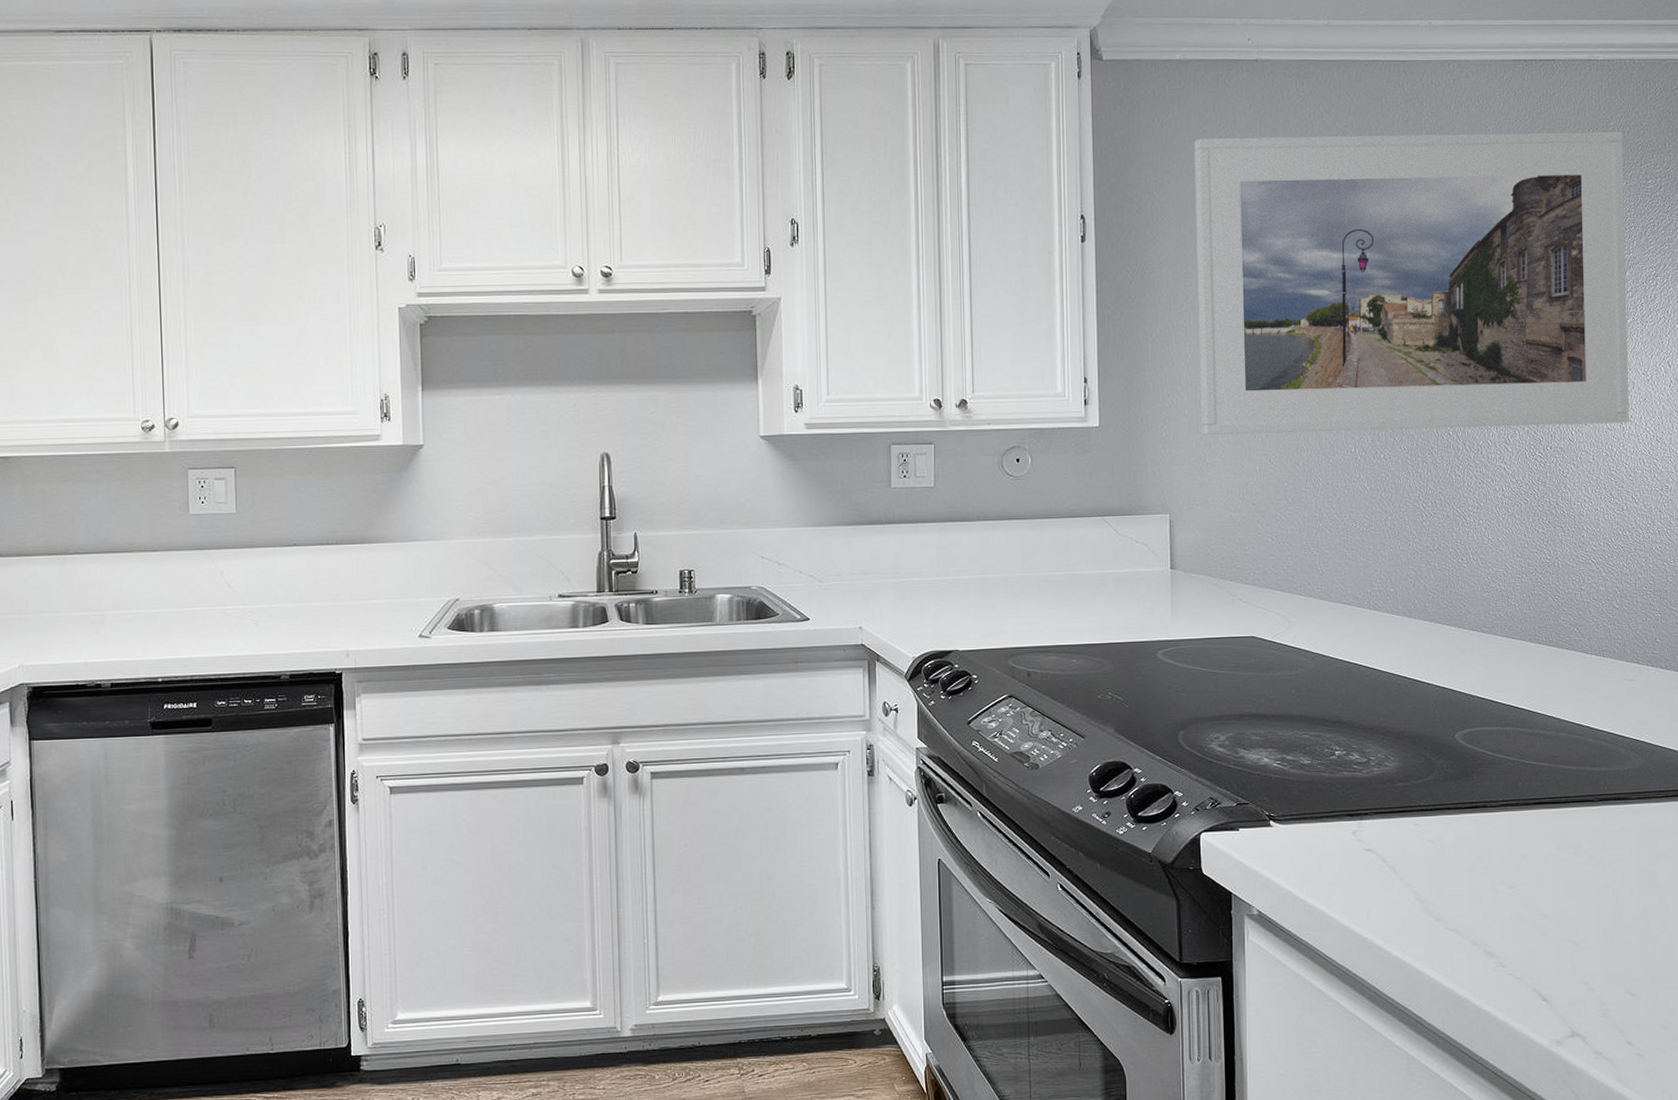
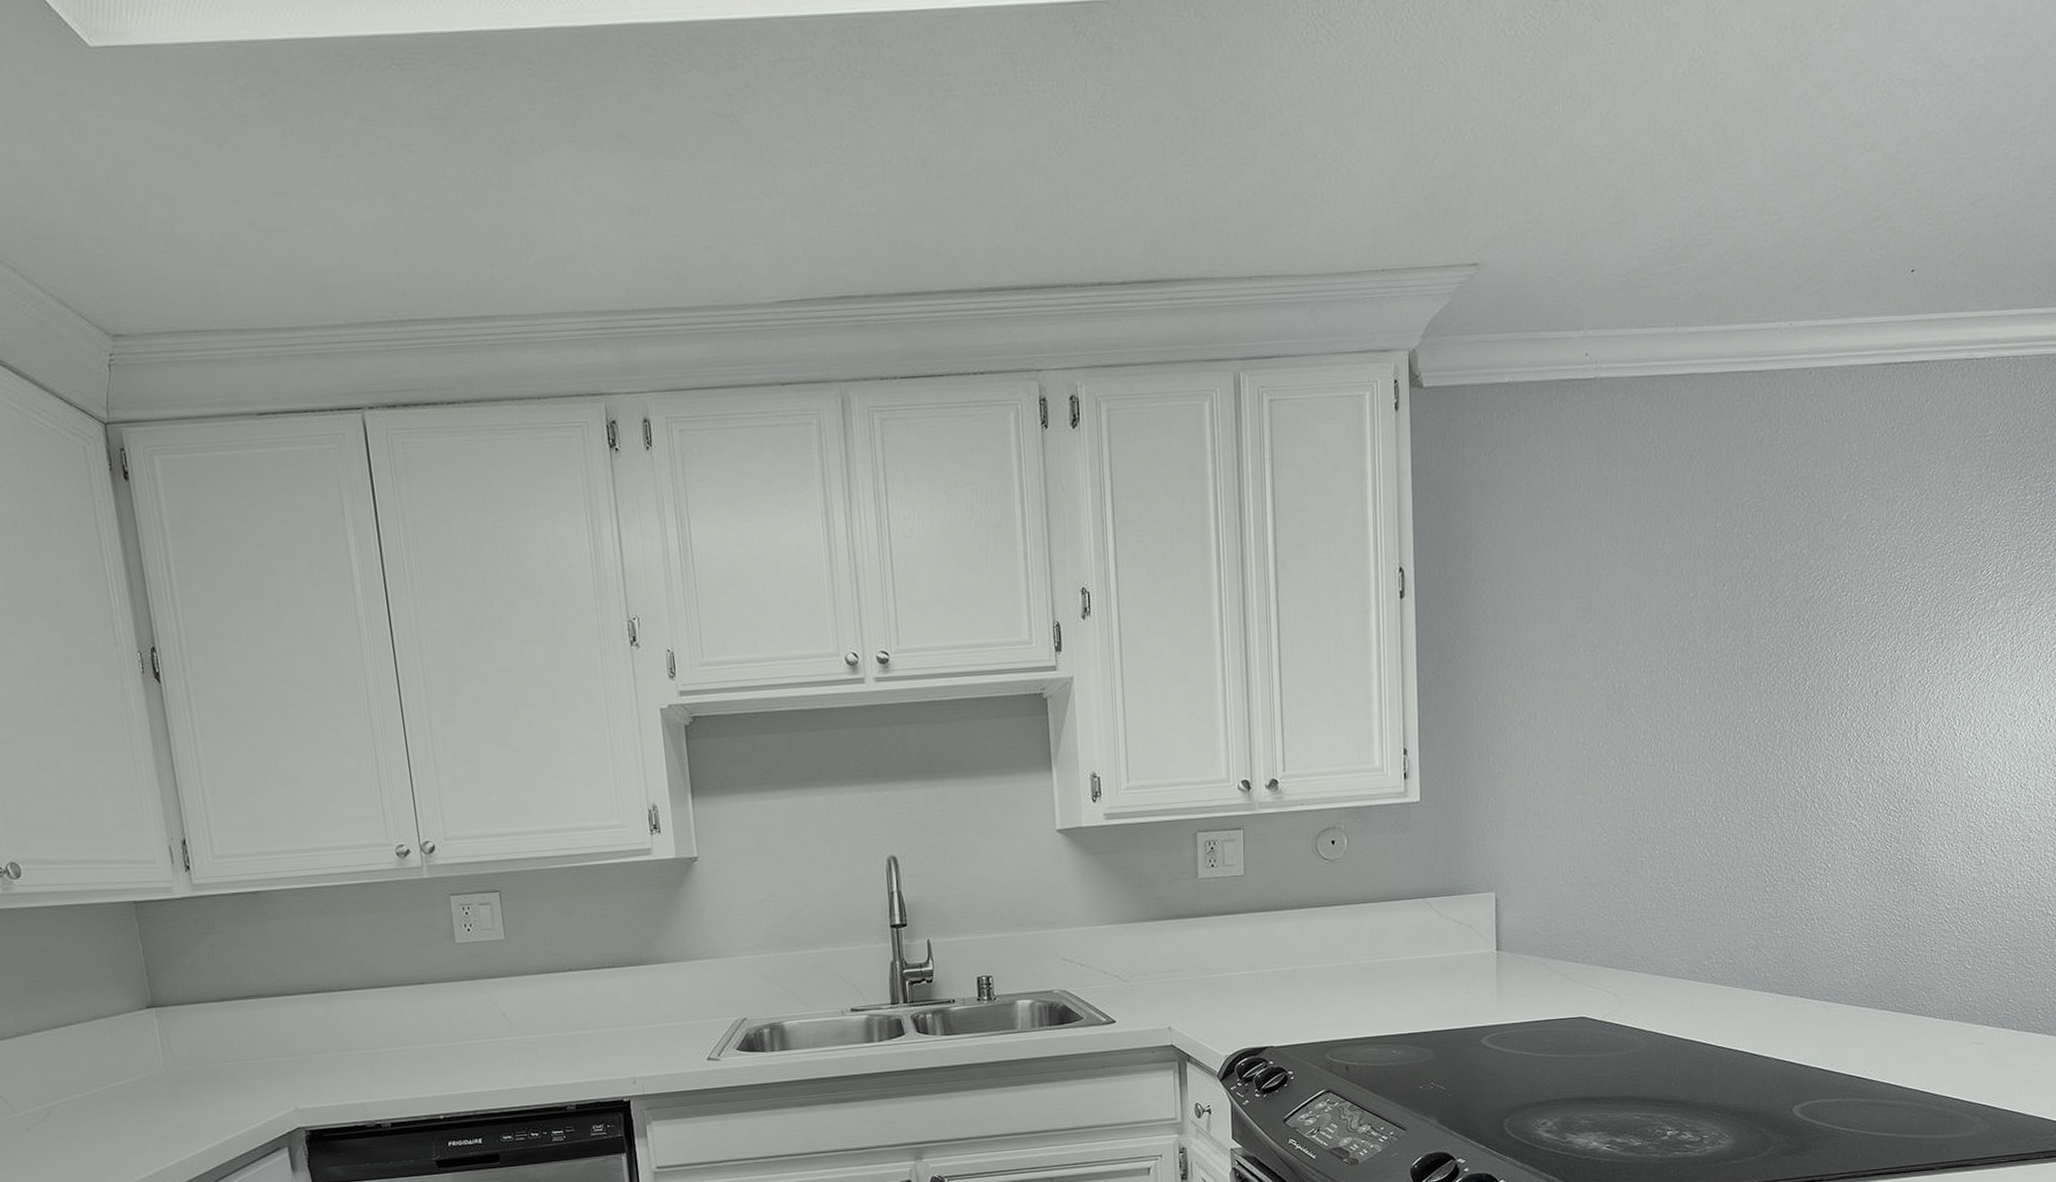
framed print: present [1194,131,1629,435] -> none [1524,441,2001,805]

